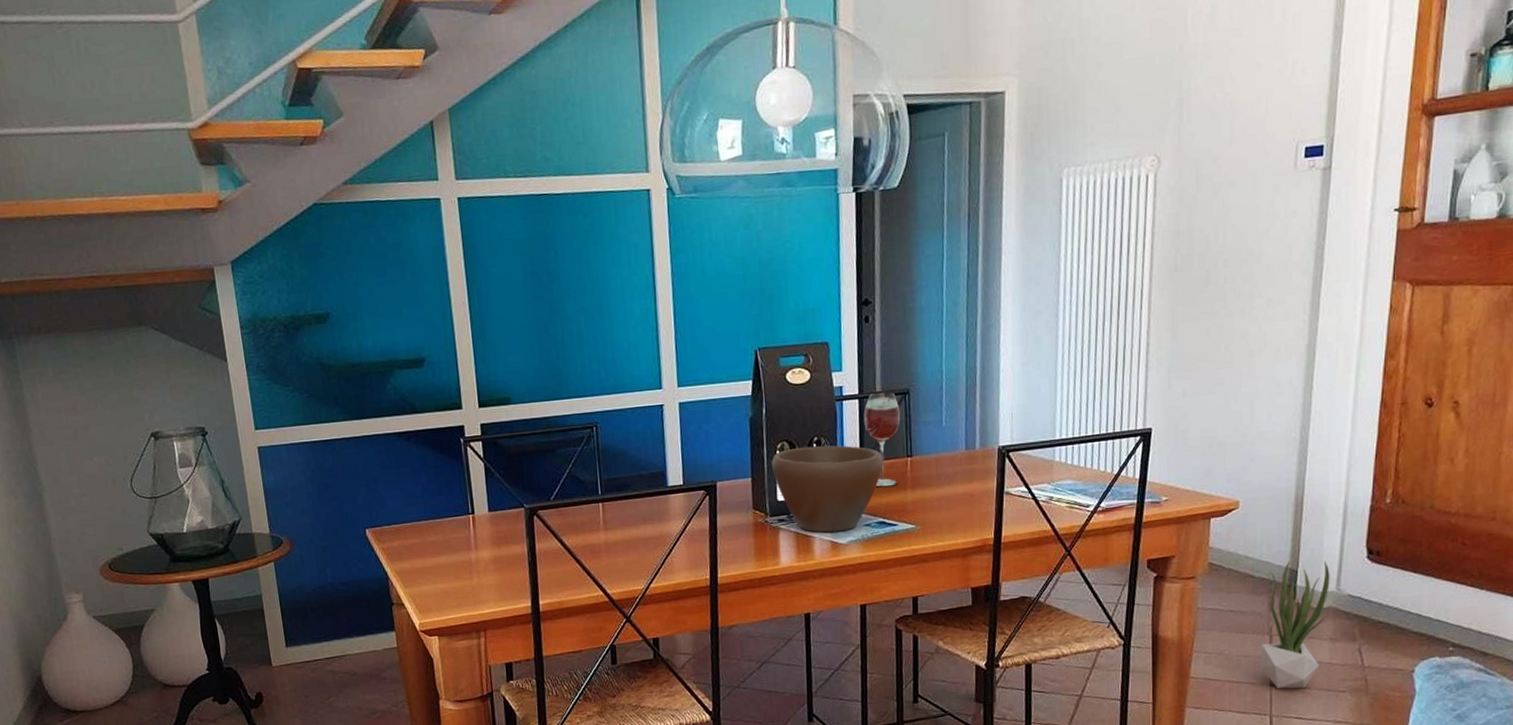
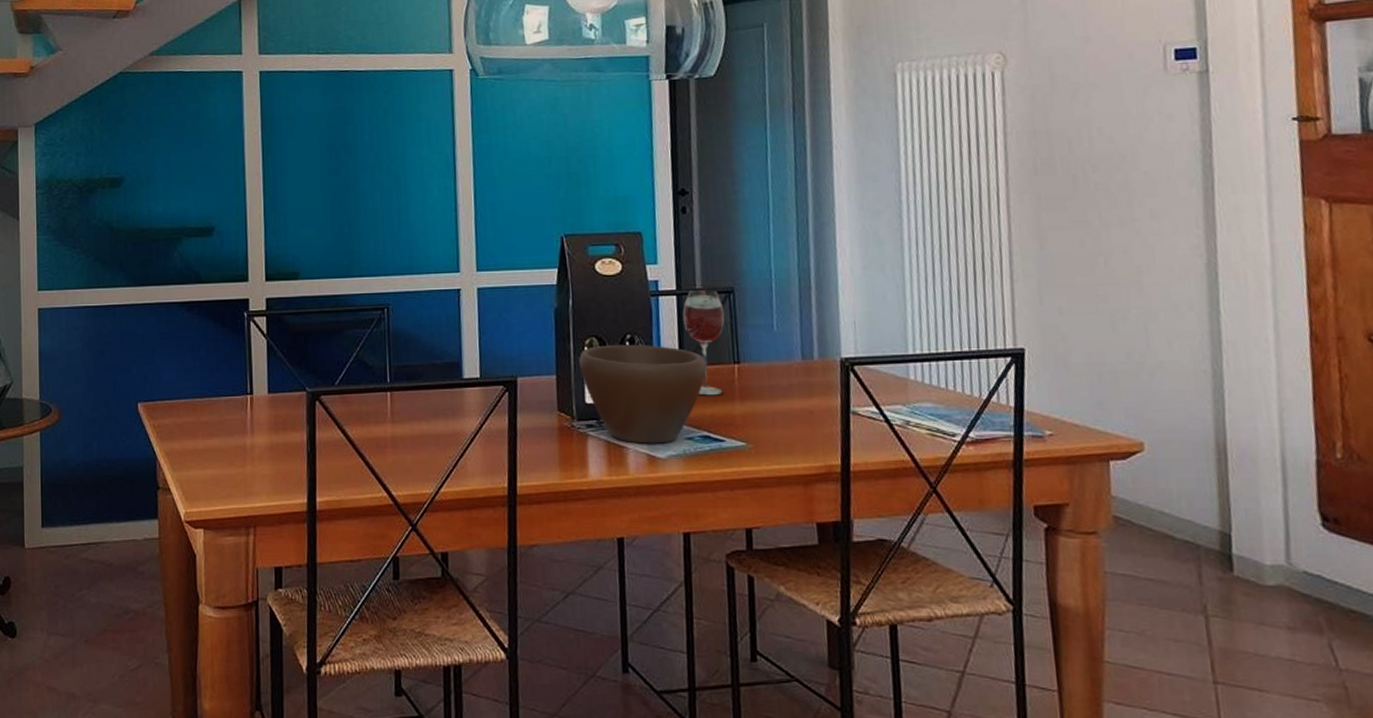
potted plant: present [1259,561,1330,689] -> none [1195,522,1282,691]

